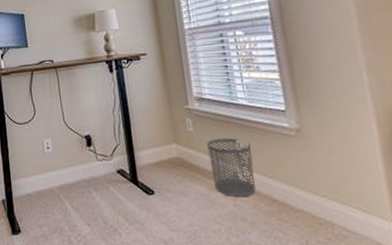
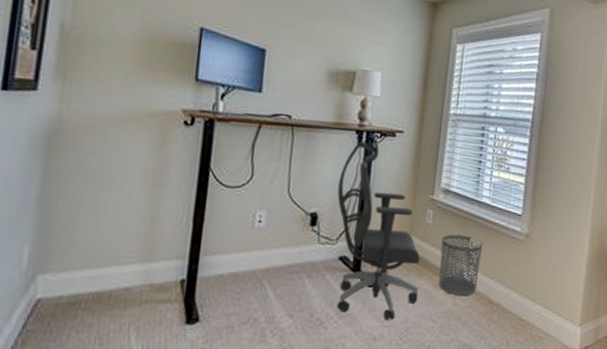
office chair: none [101,61,198,225] -> present [337,133,420,321]

